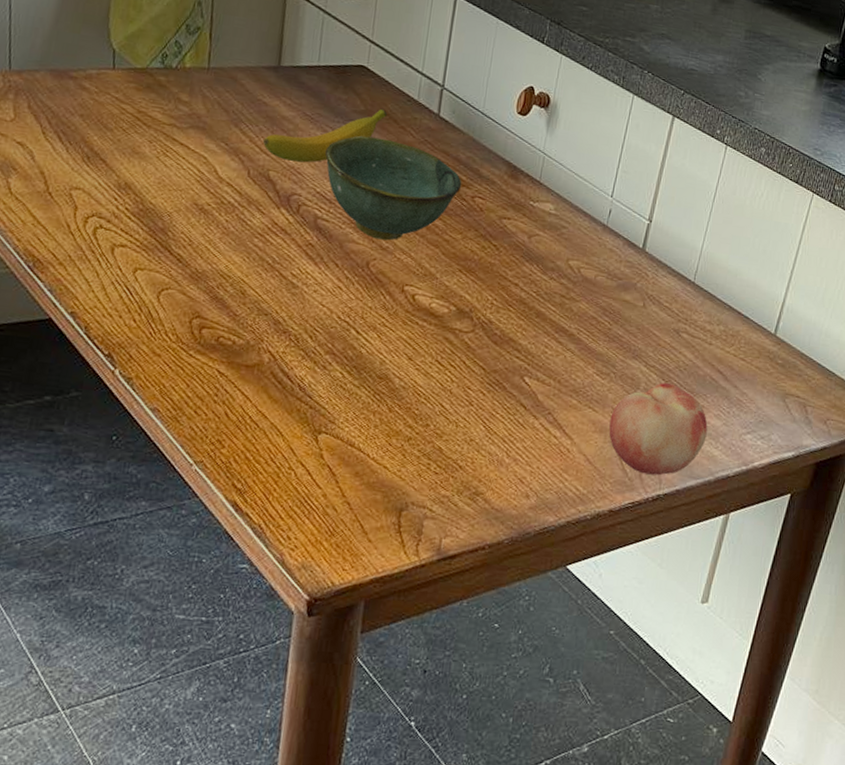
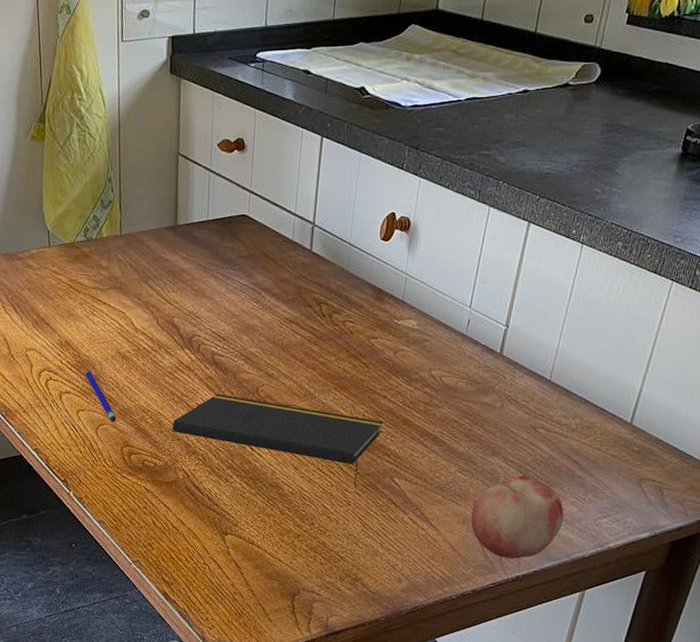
pen: none [149,223,186,287] -> present [85,371,116,422]
notepad: none [259,263,515,387] -> present [172,393,384,489]
banana: present [262,108,388,163] -> none [167,251,268,308]
bowl: present [325,135,462,241] -> none [218,278,334,368]

